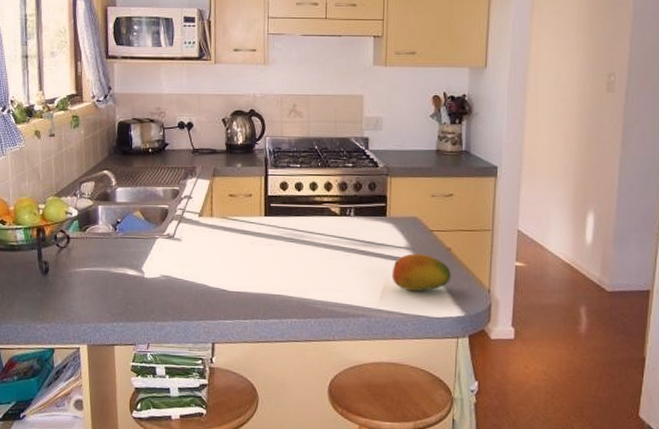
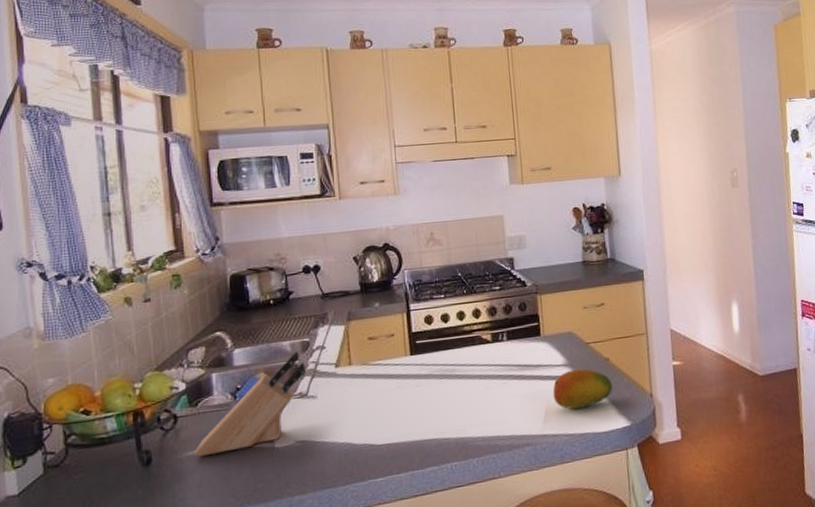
knife block: none [80,197,174,275] -> present [193,351,305,457]

